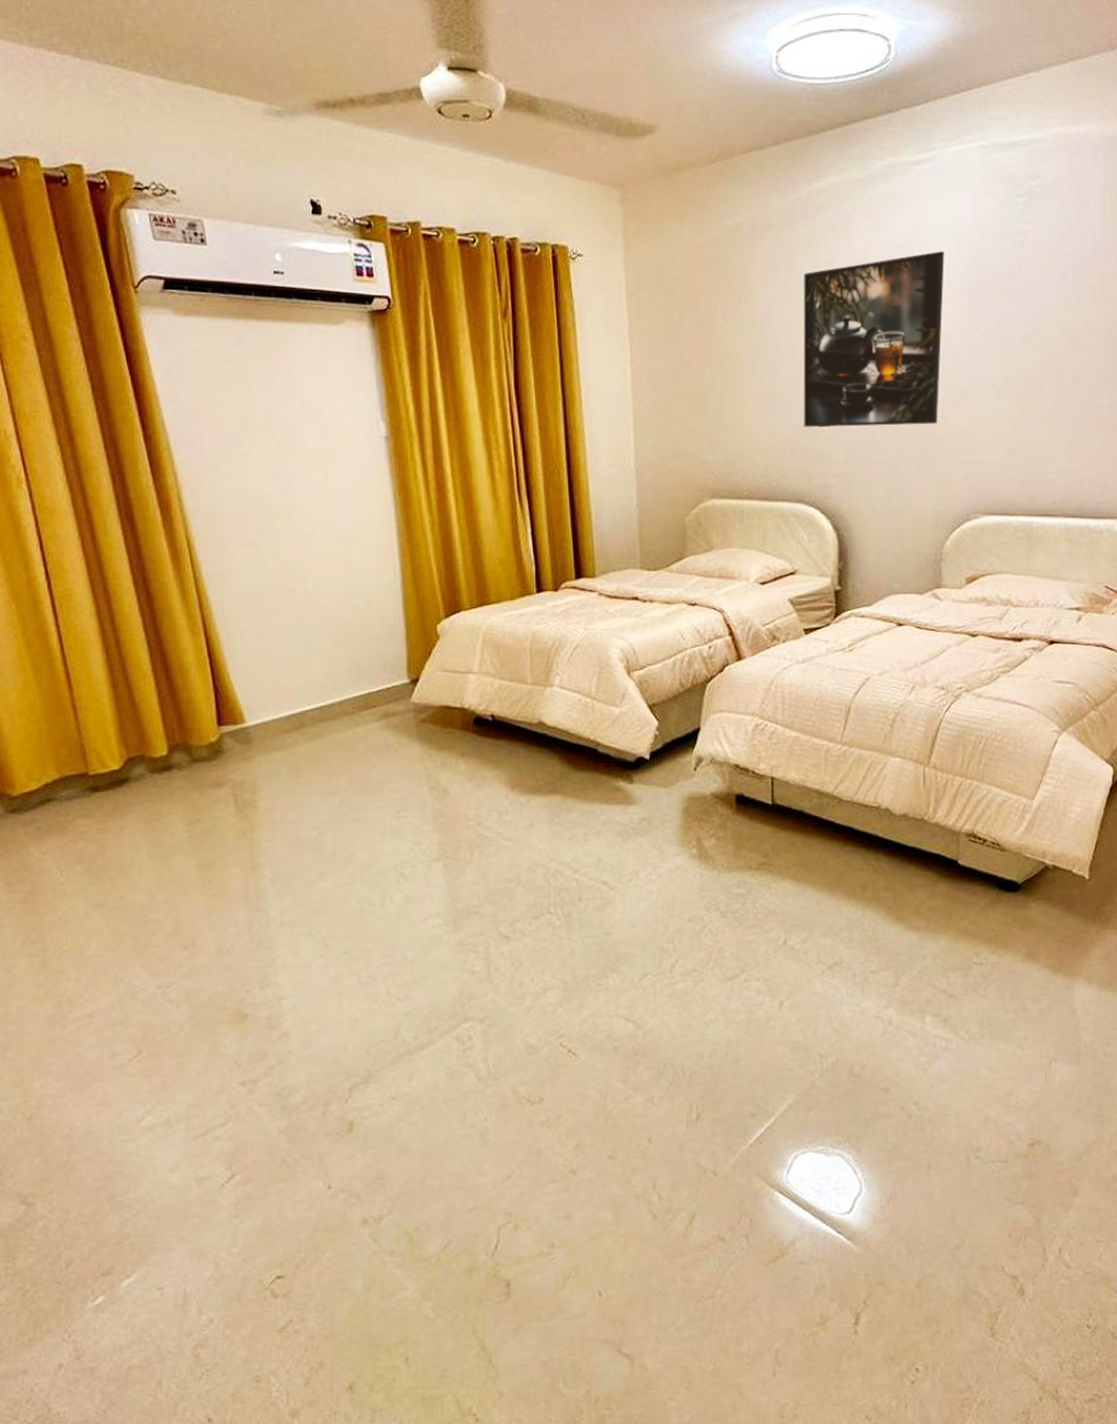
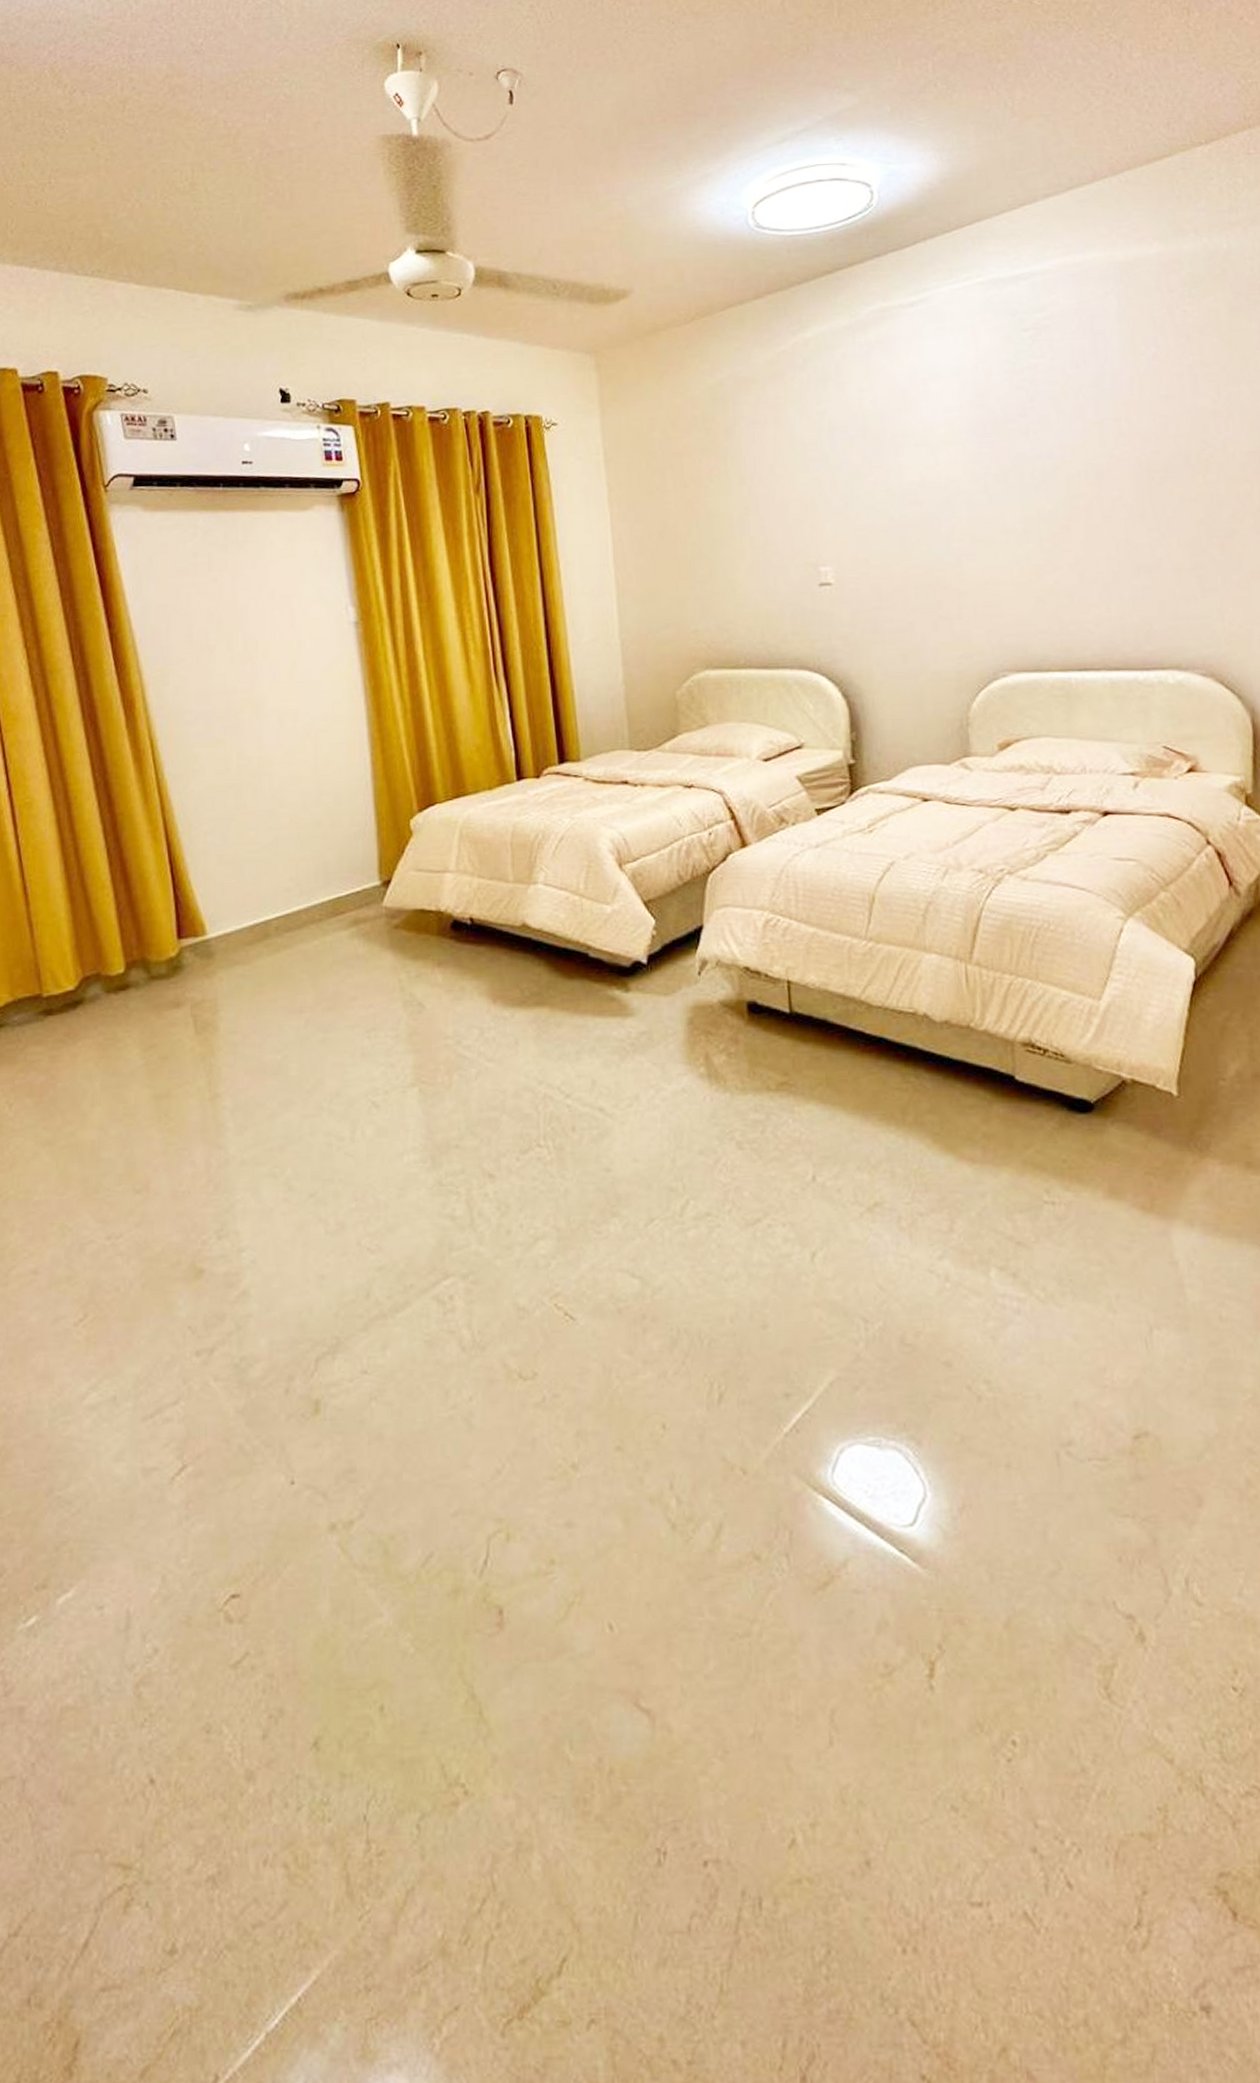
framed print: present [803,251,945,428] -> none [794,393,953,588]

